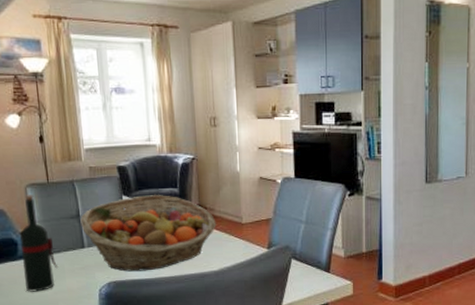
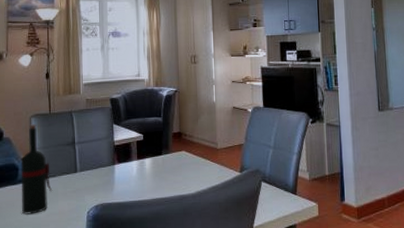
fruit basket: present [80,195,217,272] -> none [75,123,195,195]

